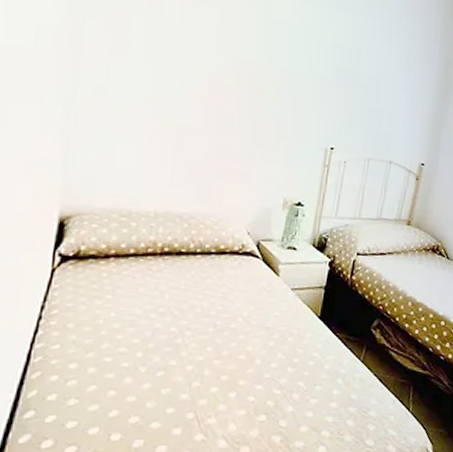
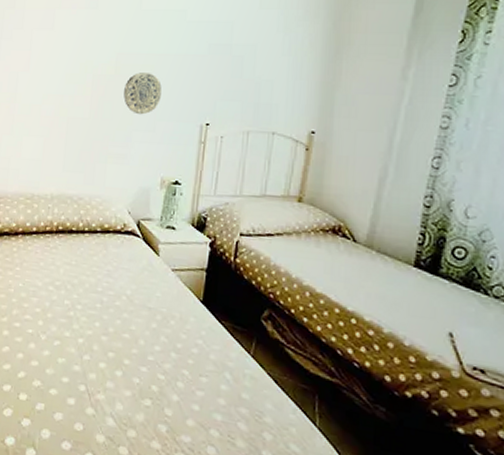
decorative plate: none [245,86,288,132] -> present [123,73,162,115]

